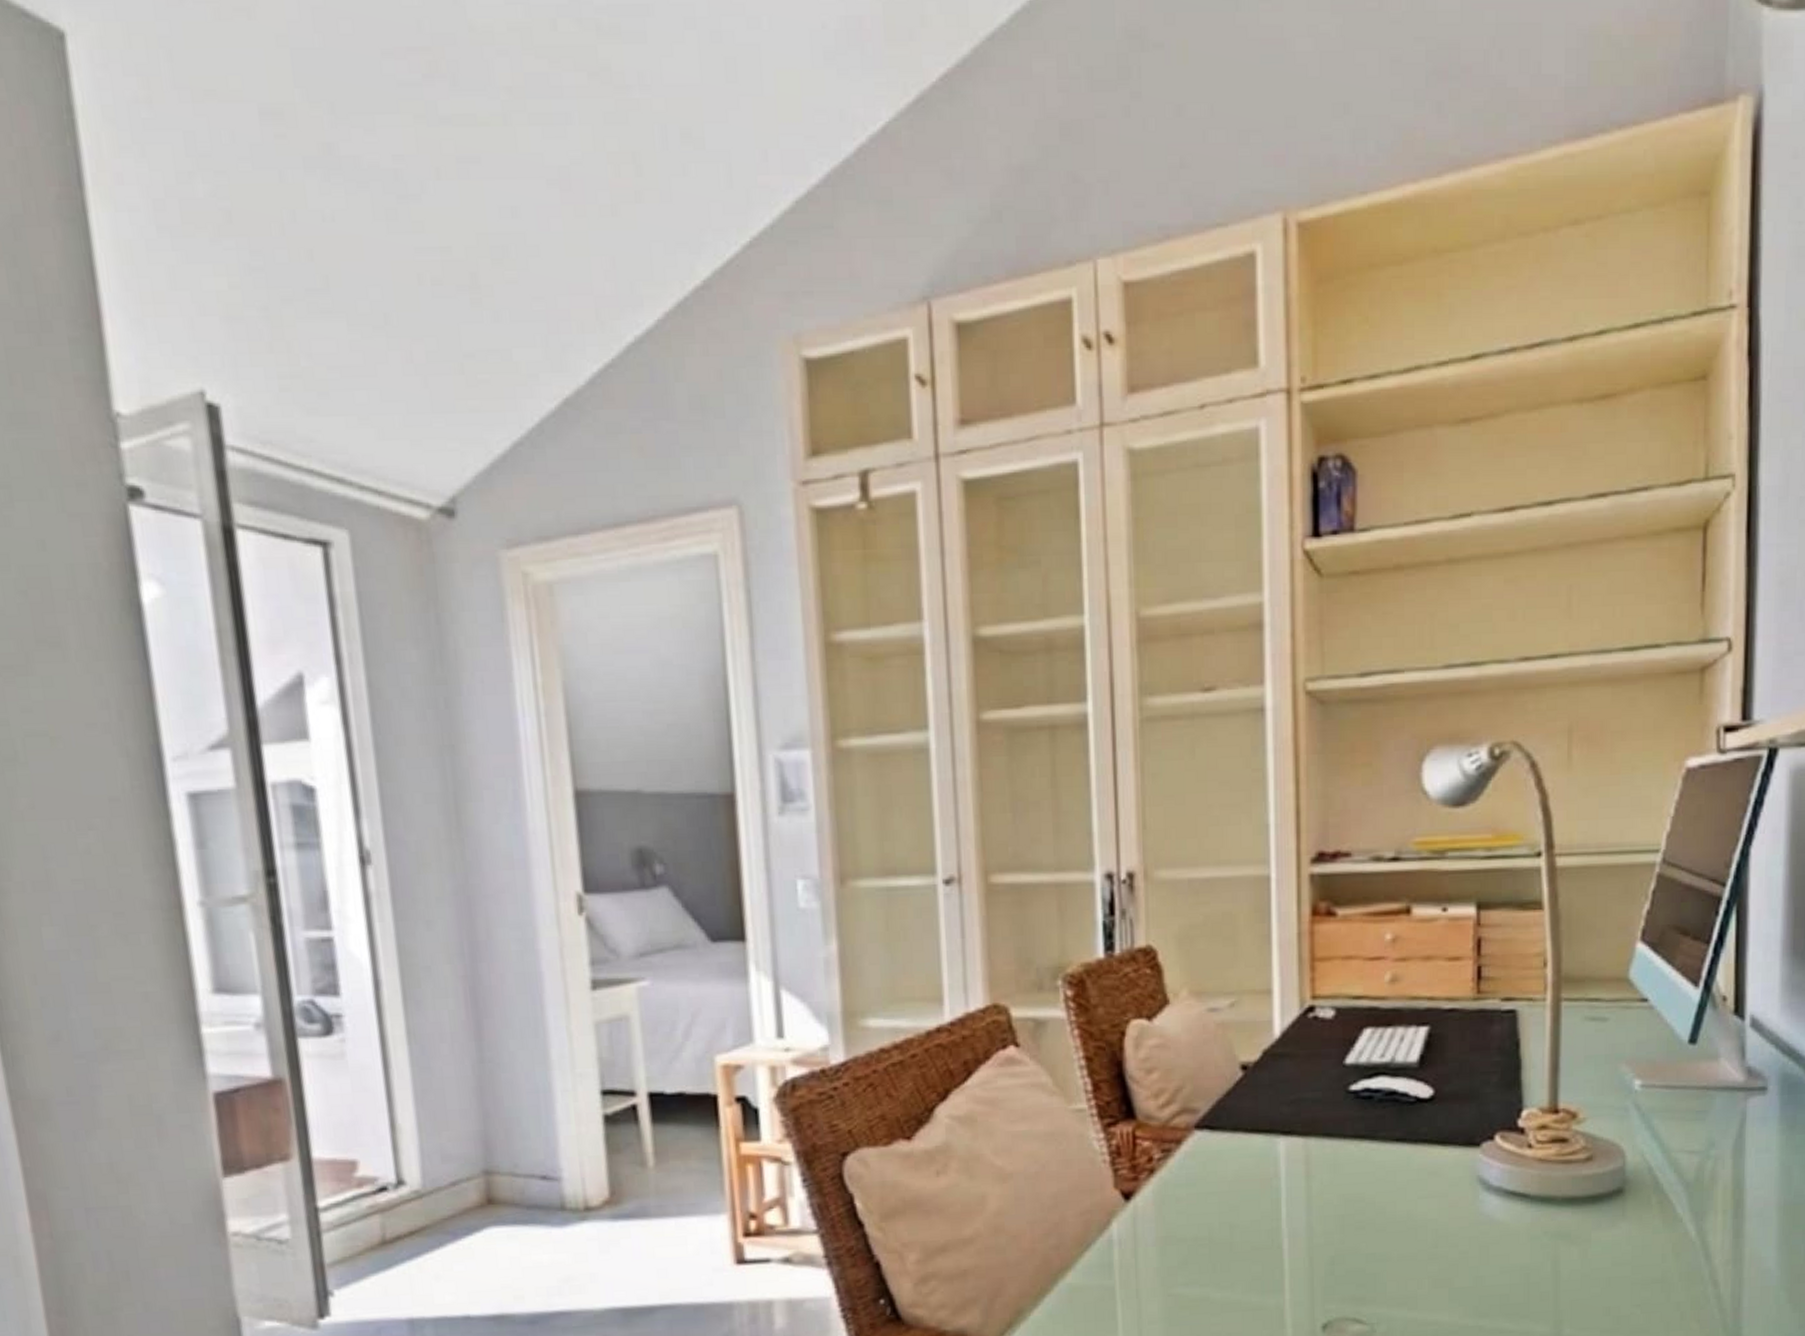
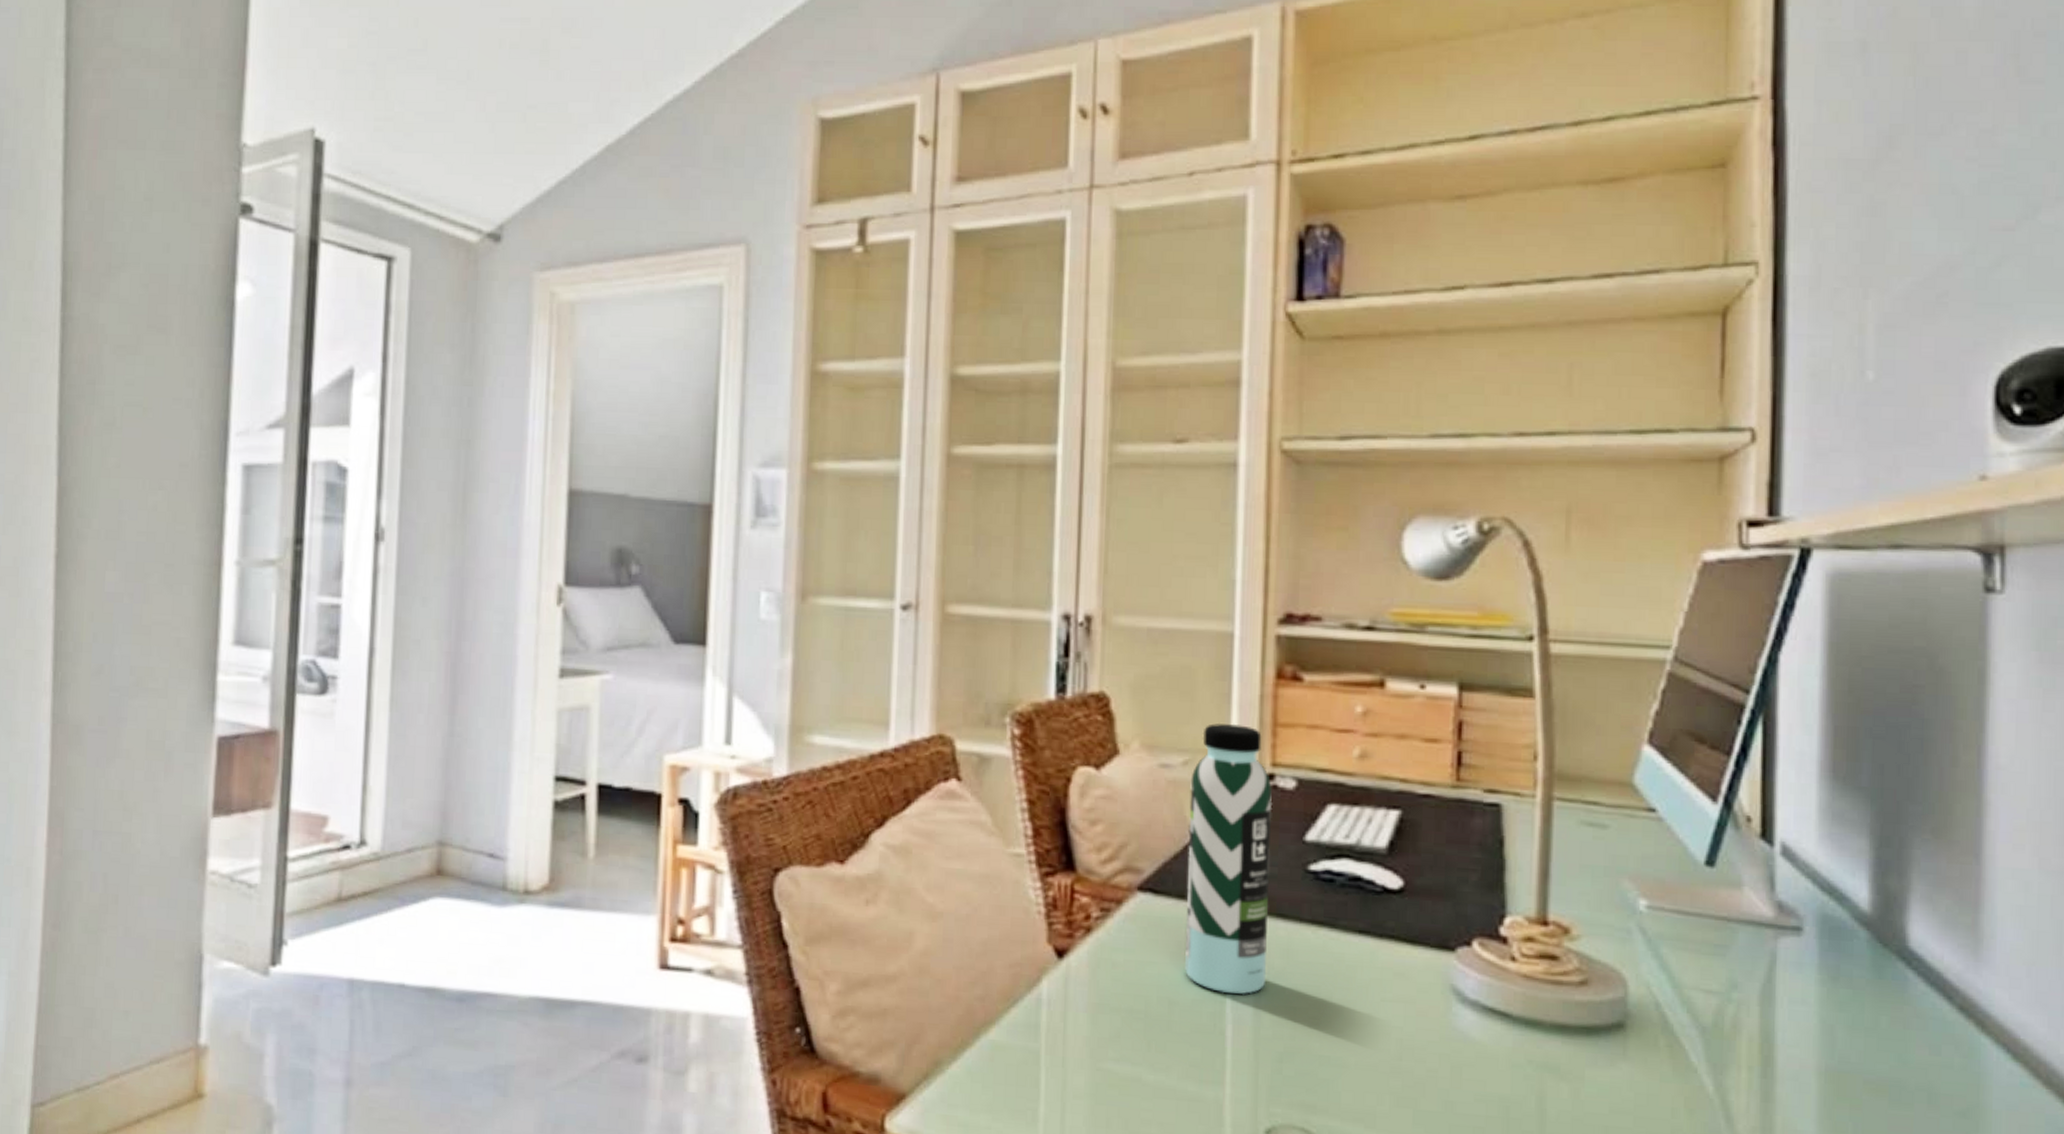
water bottle: none [1238,962,1315,1211] -> present [1185,723,1273,995]

